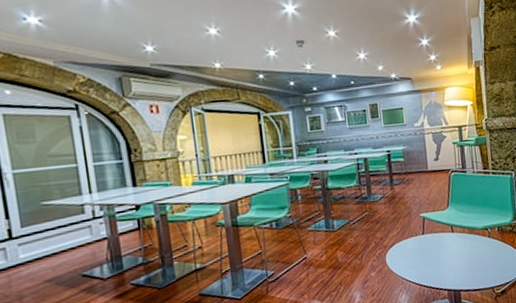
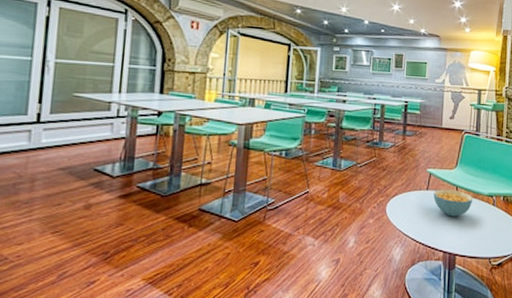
cereal bowl: none [430,229,469,256] -> present [433,189,473,217]

